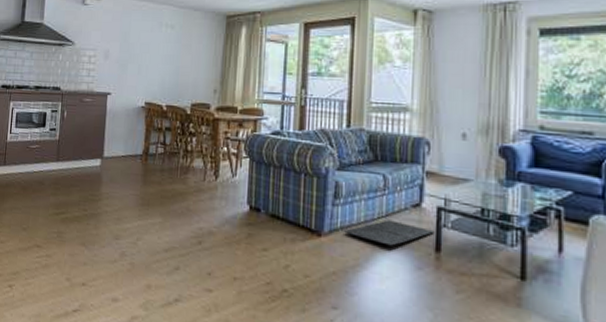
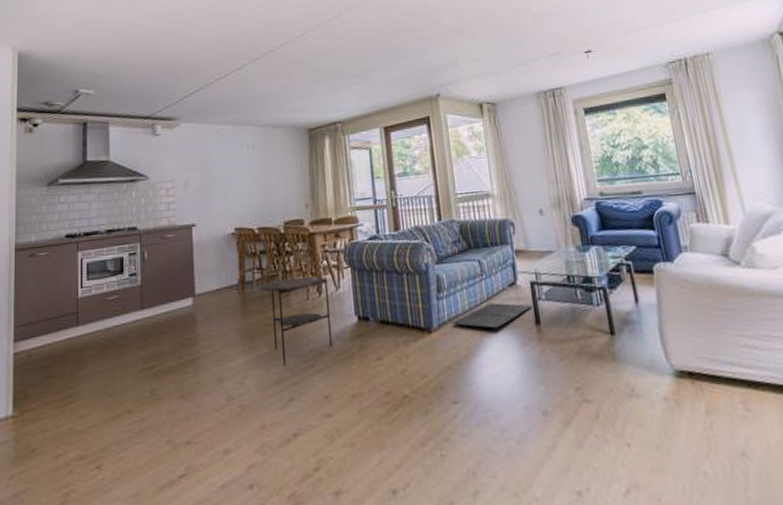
side table: none [160,157,226,238] -> present [259,276,333,367]

